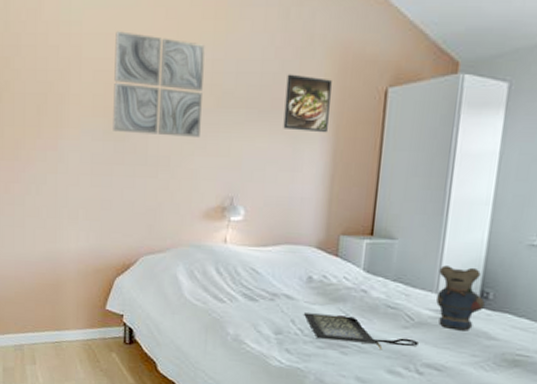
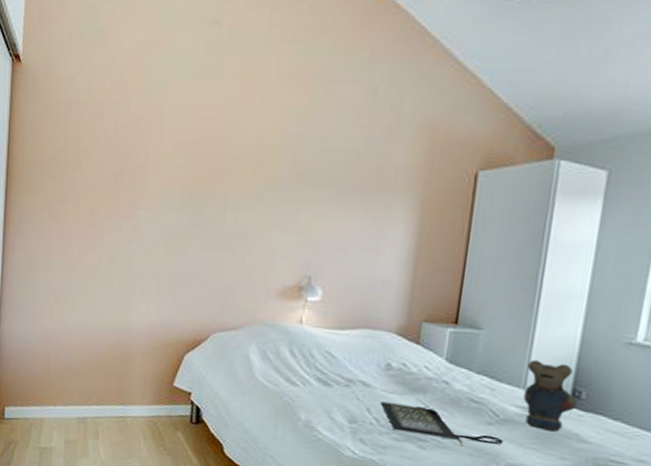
wall art: present [113,31,205,137] -> none [190,103,289,213]
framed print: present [283,74,332,133] -> none [366,153,419,215]

